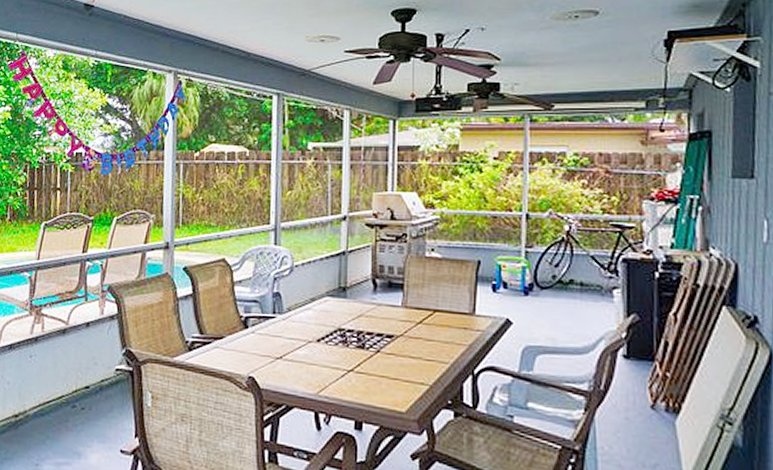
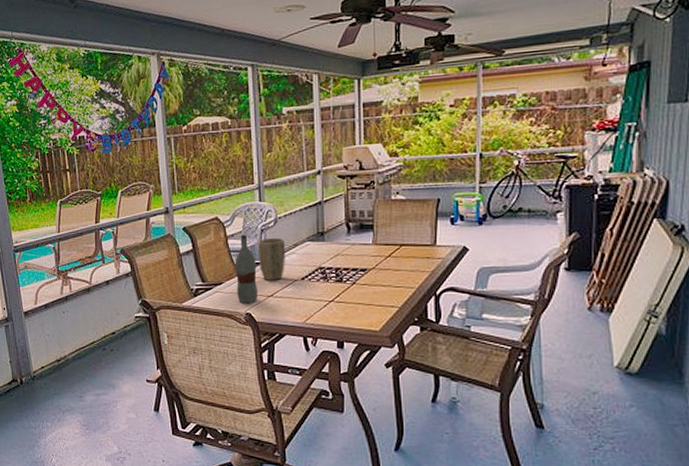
bottle: none [239,281,266,366] -> present [235,234,259,304]
plant pot: none [267,288,301,340] -> present [257,237,286,280]

